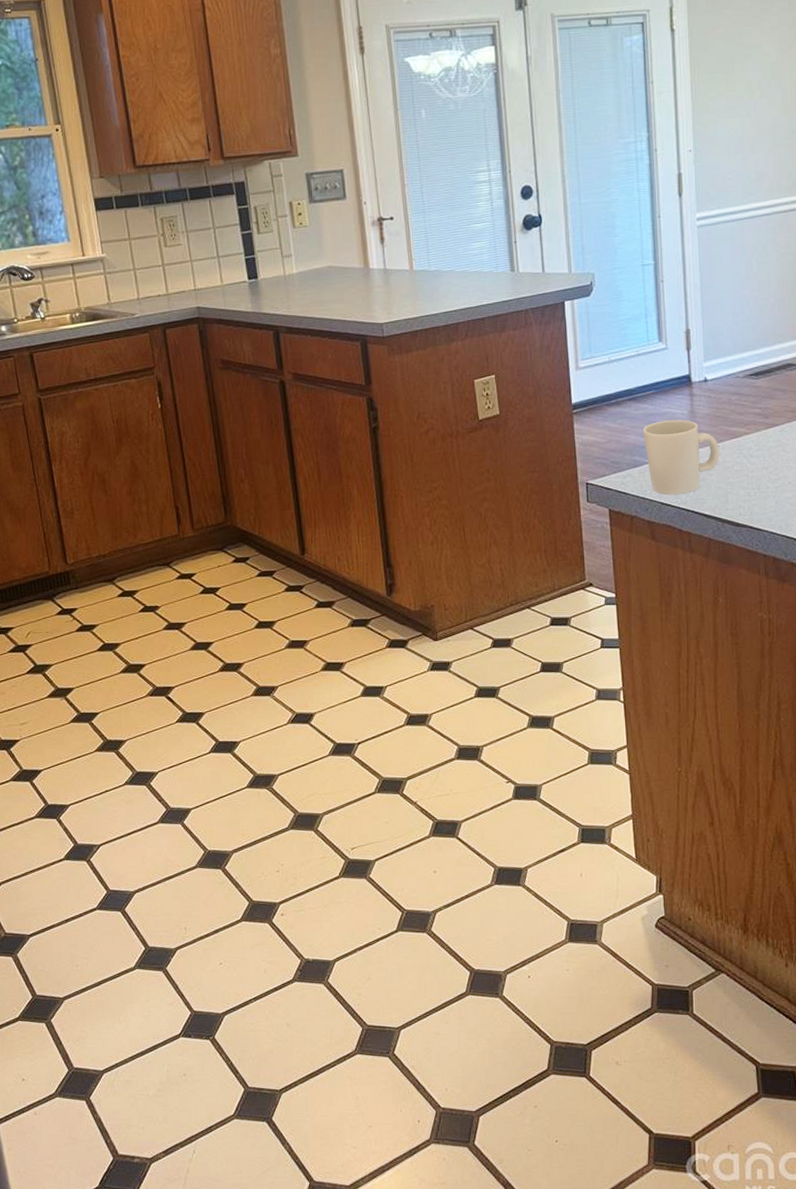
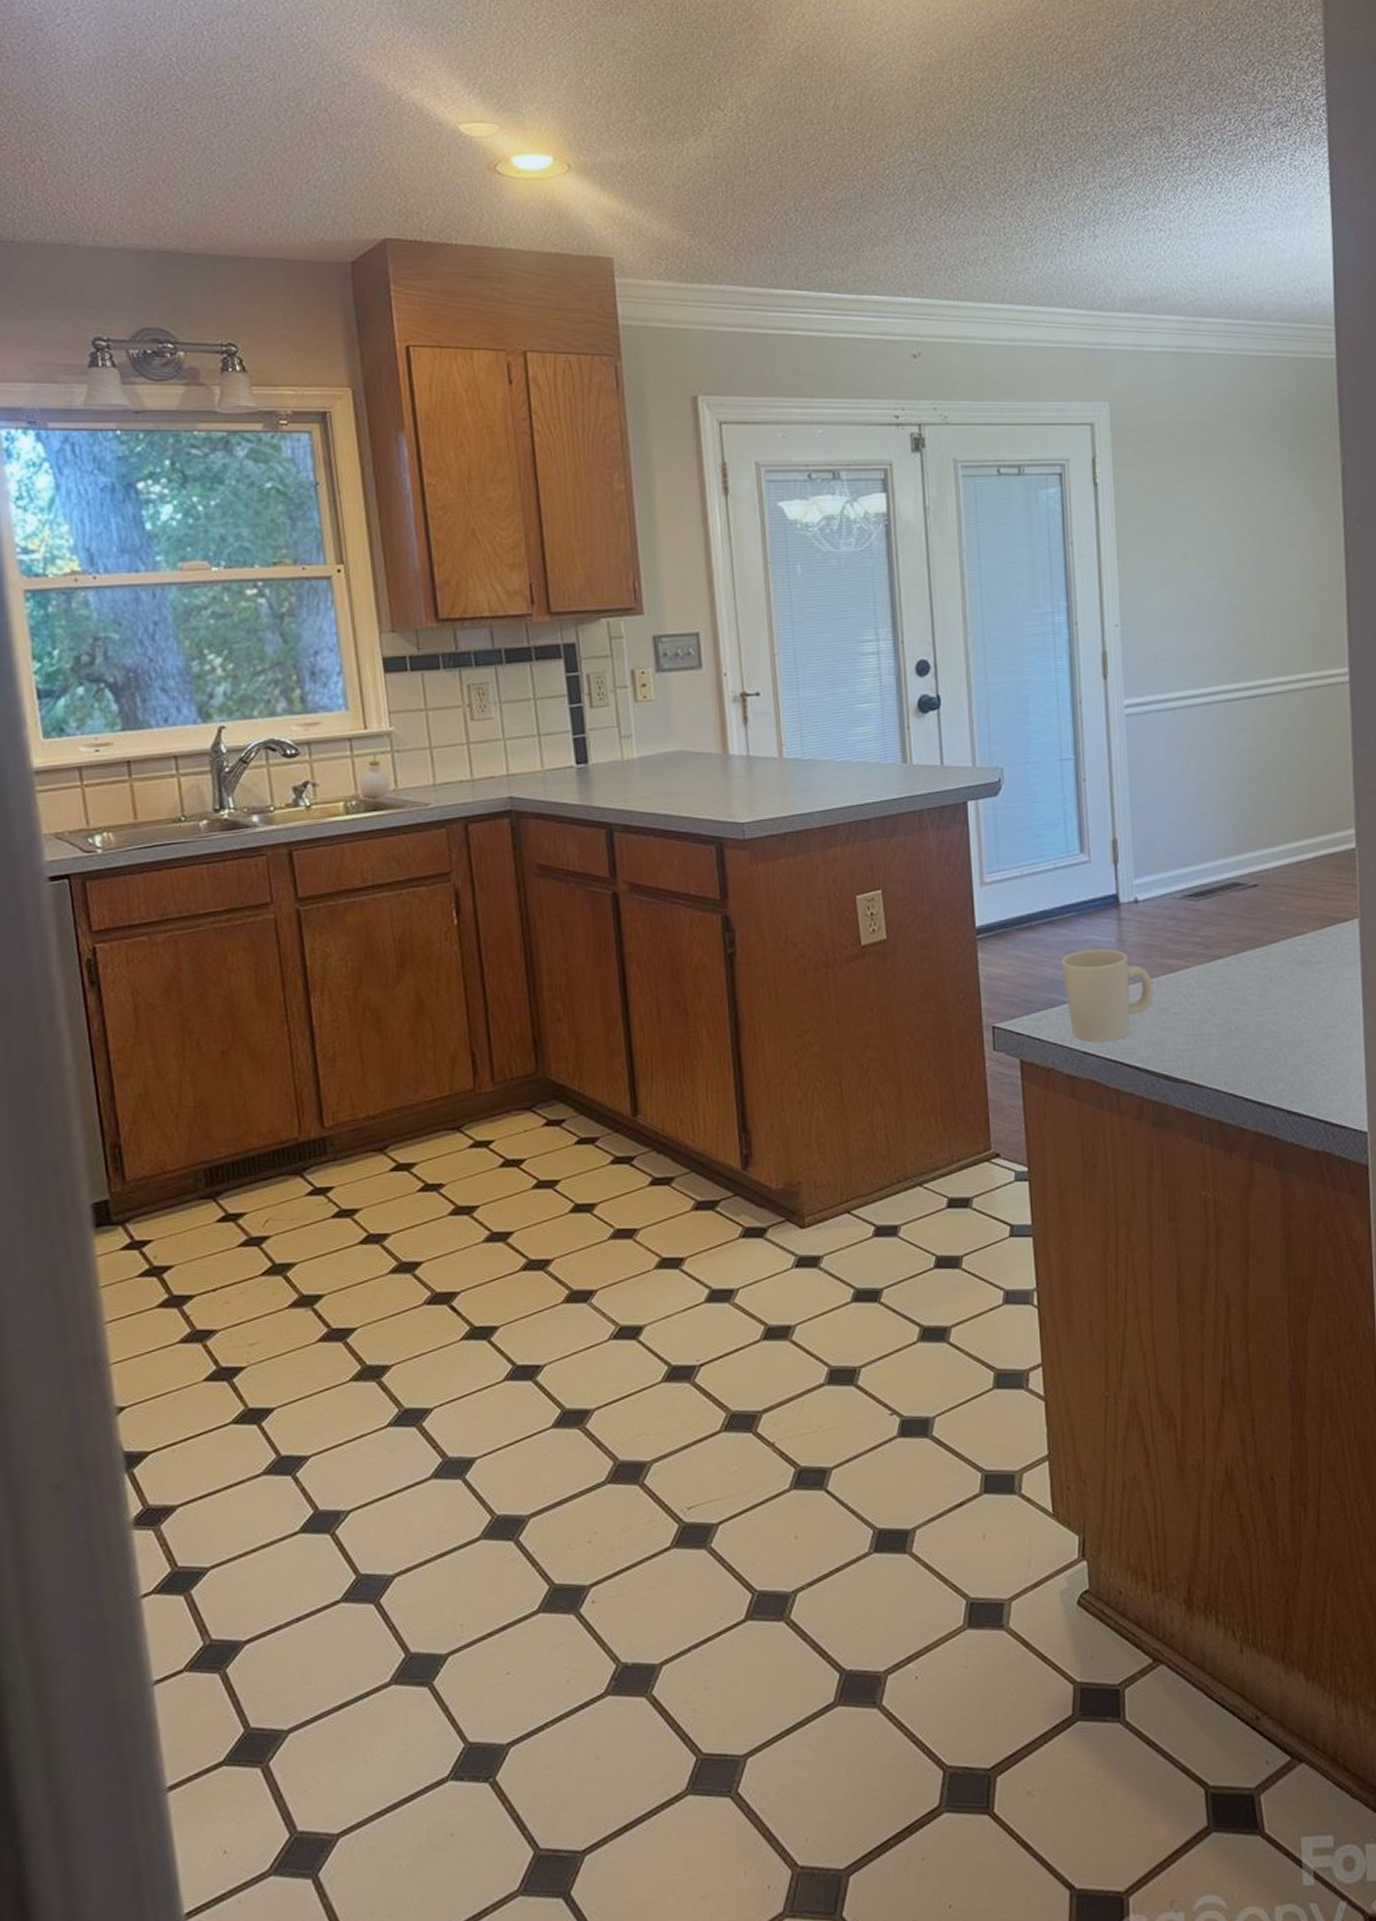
soap dispenser: none [80,273,105,312] -> present [359,751,390,800]

